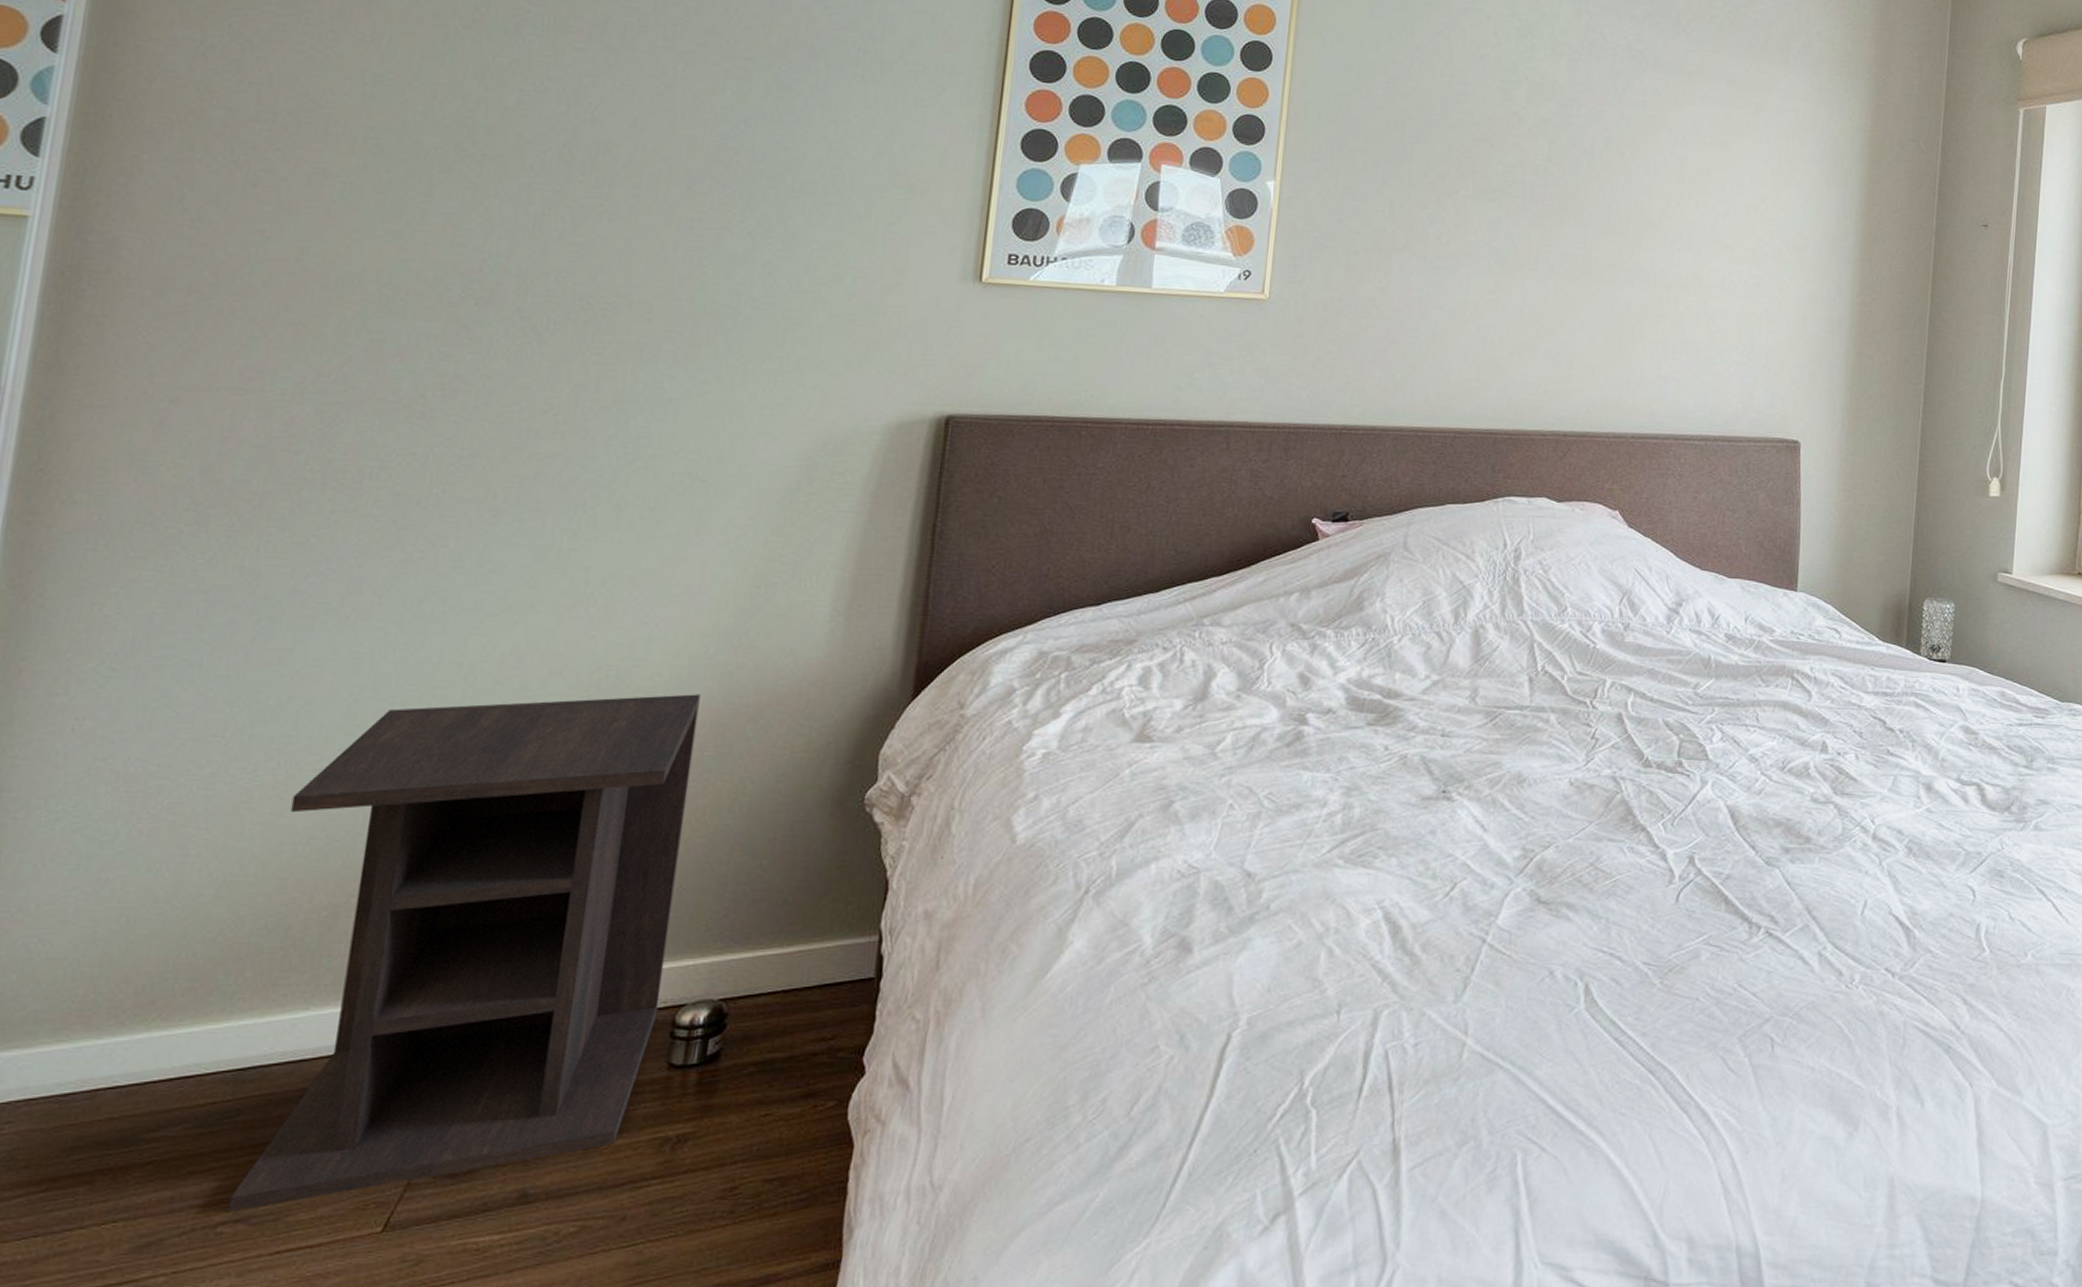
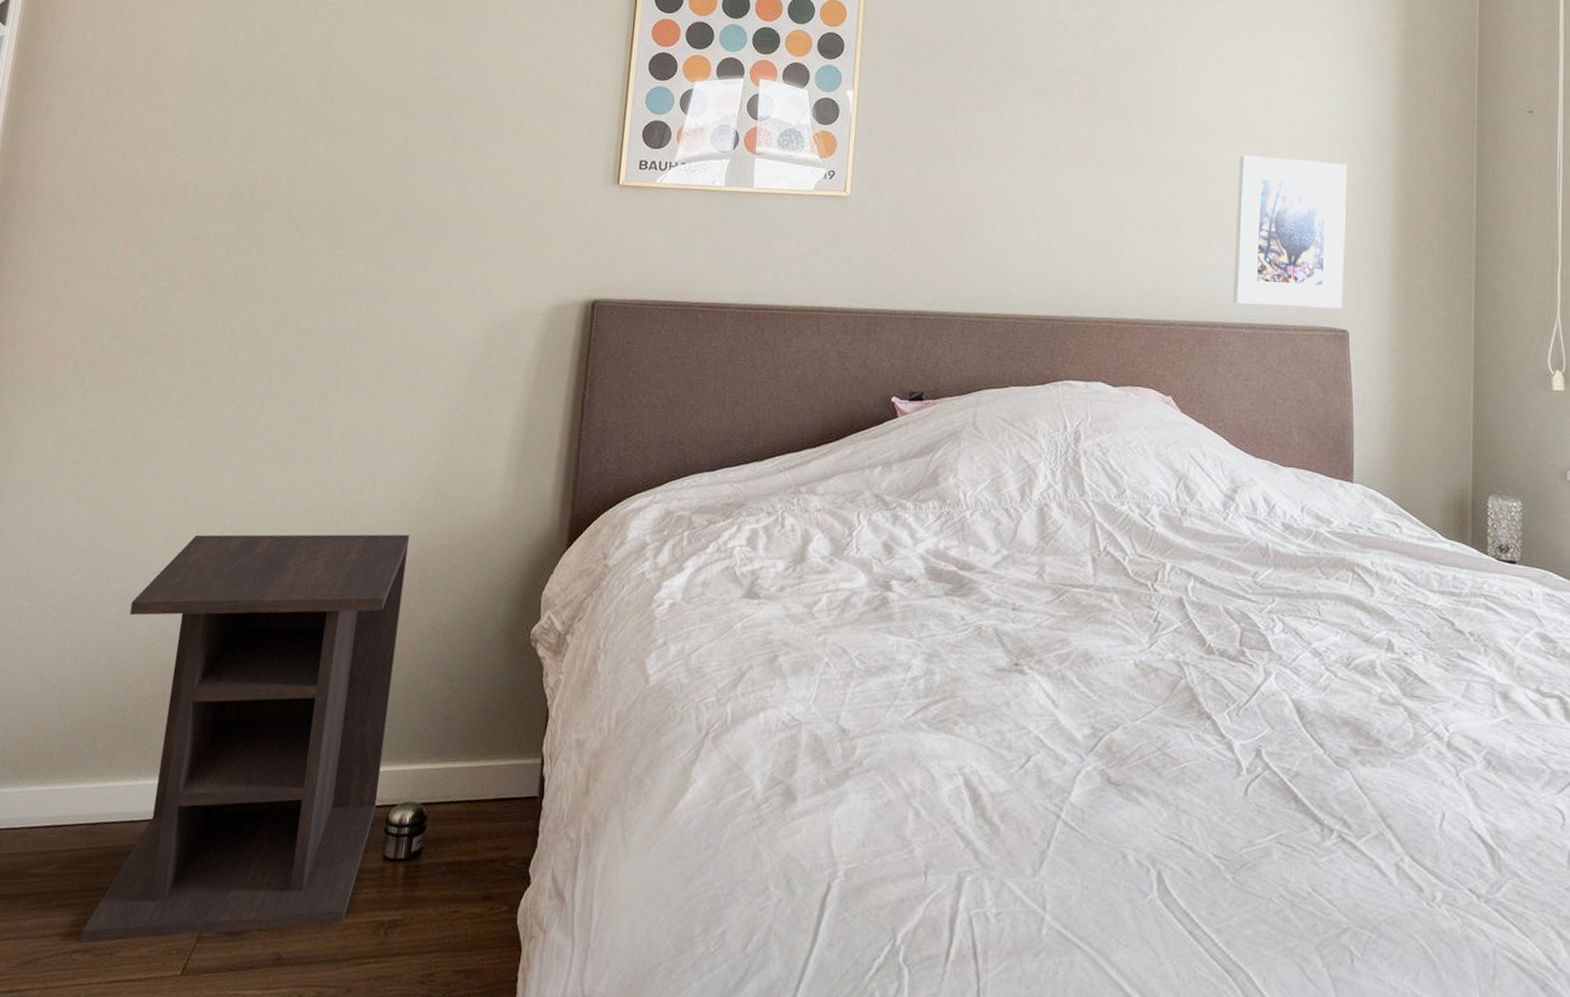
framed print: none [1686,262,1807,420] -> present [1233,155,1347,309]

